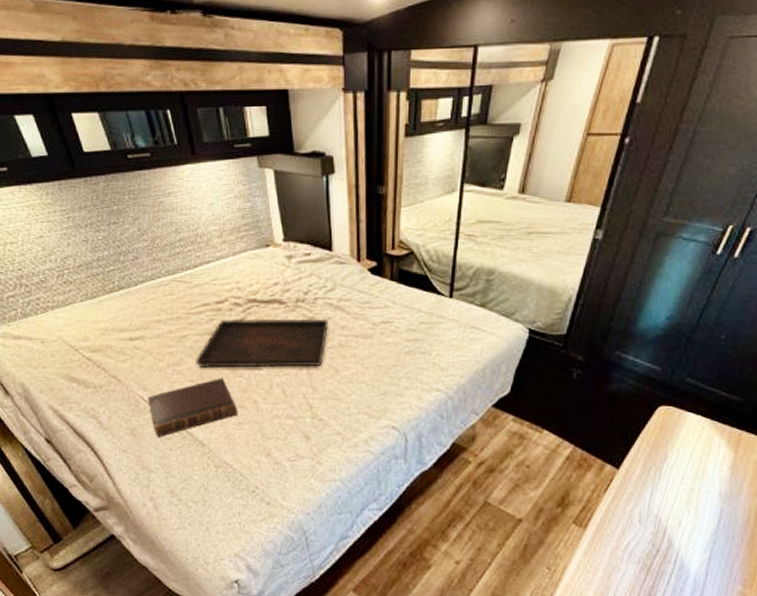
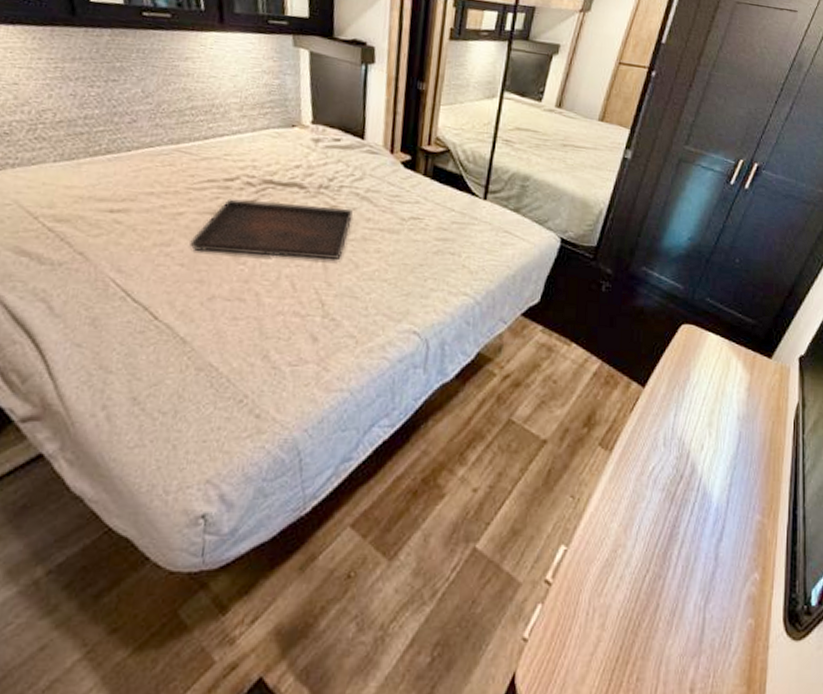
book: present [147,377,238,437] -> none [120,263,235,330]

